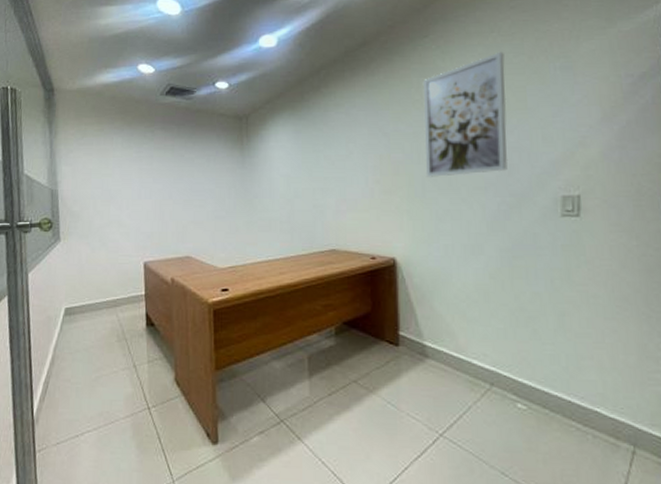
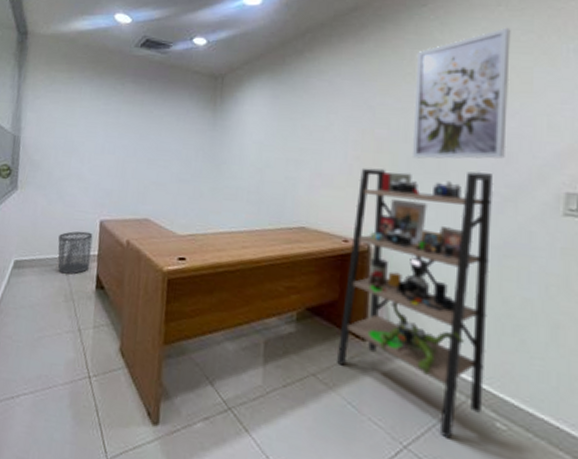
waste bin: none [105,274,139,315] -> present [57,231,93,275]
shelving unit: none [373,184,505,423] -> present [336,167,494,439]

